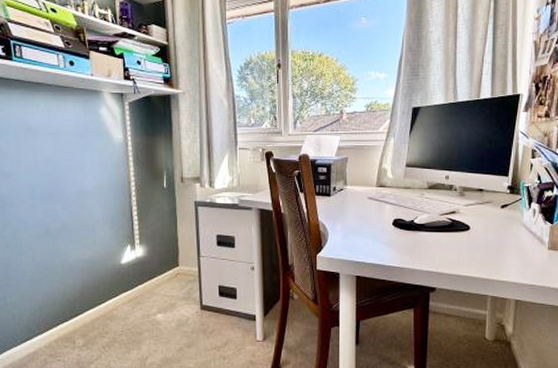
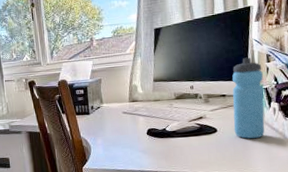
water bottle: none [488,150,526,240] -> present [232,57,265,139]

